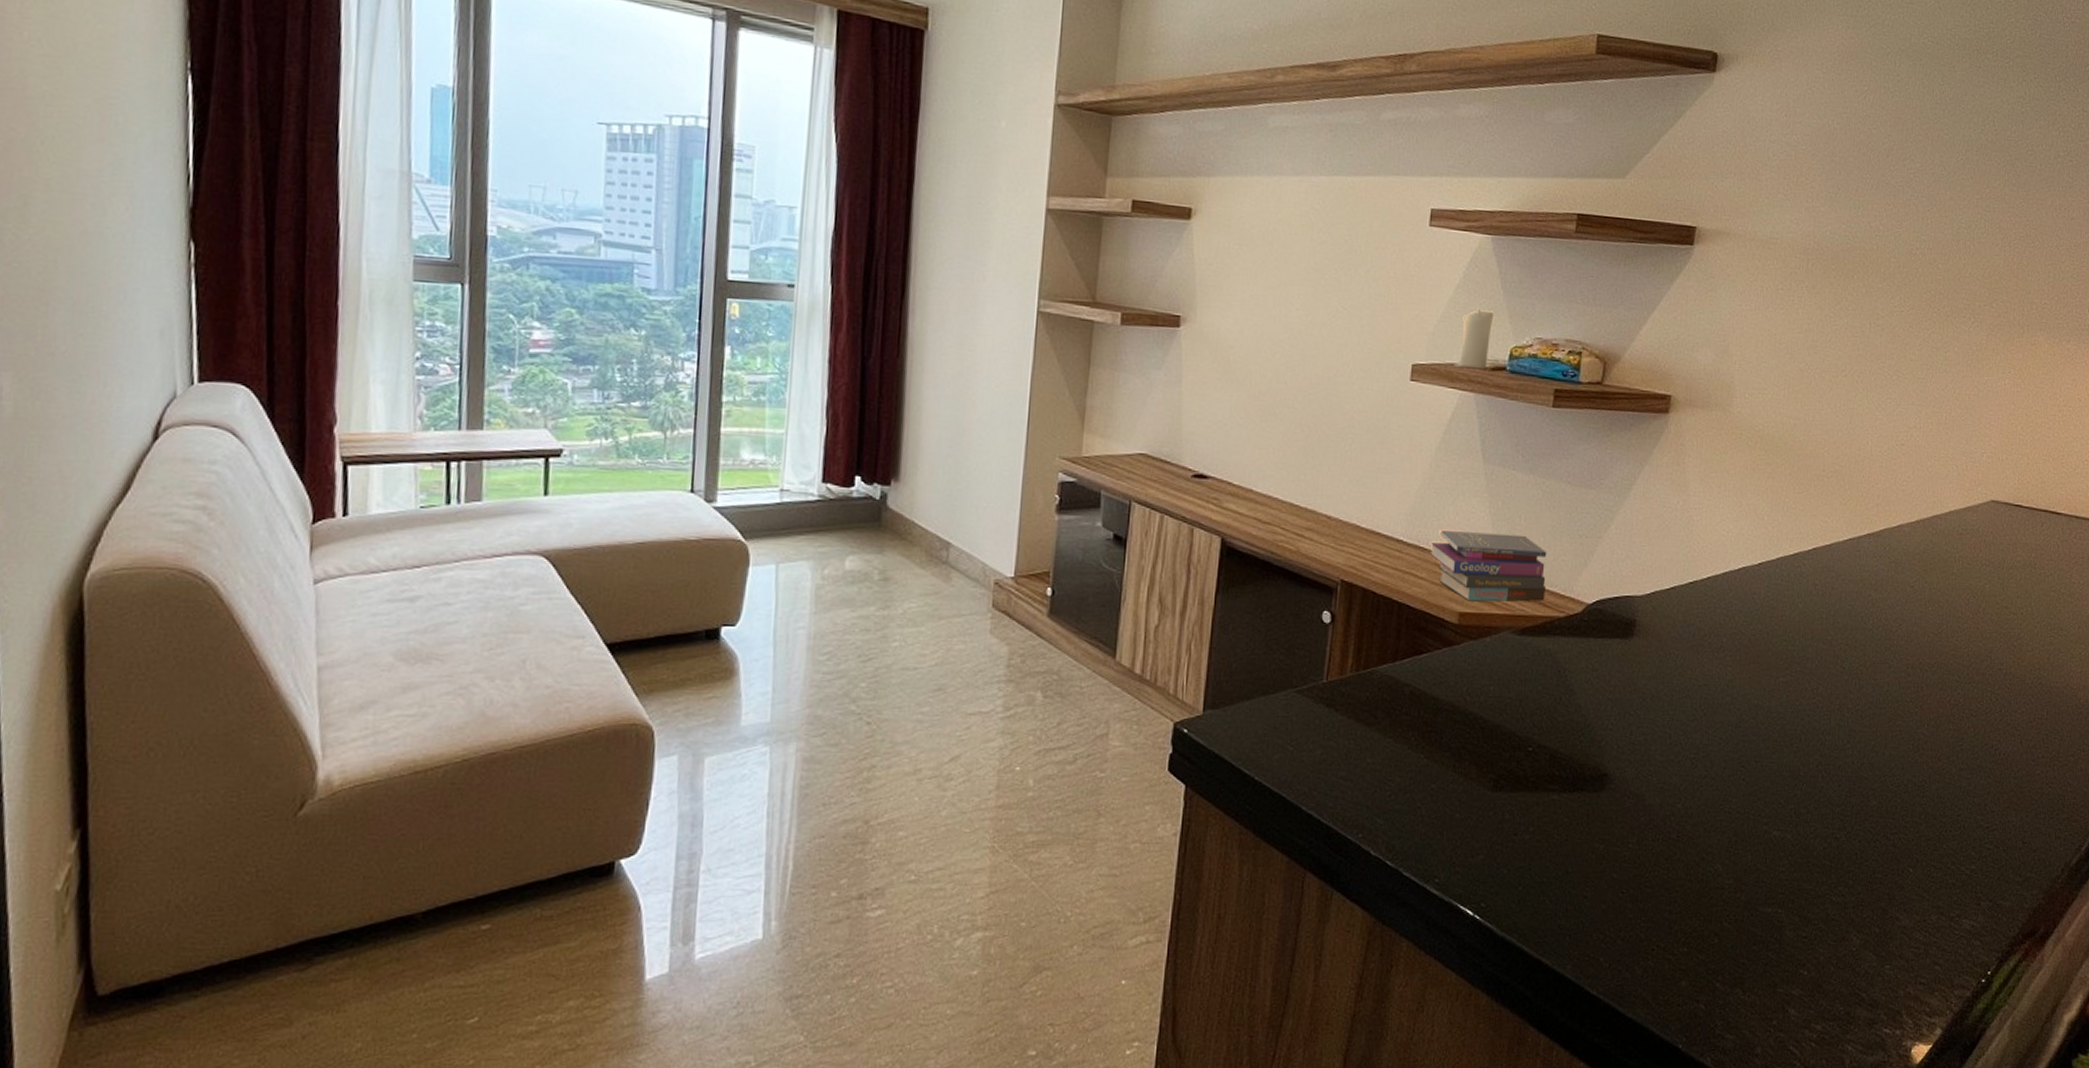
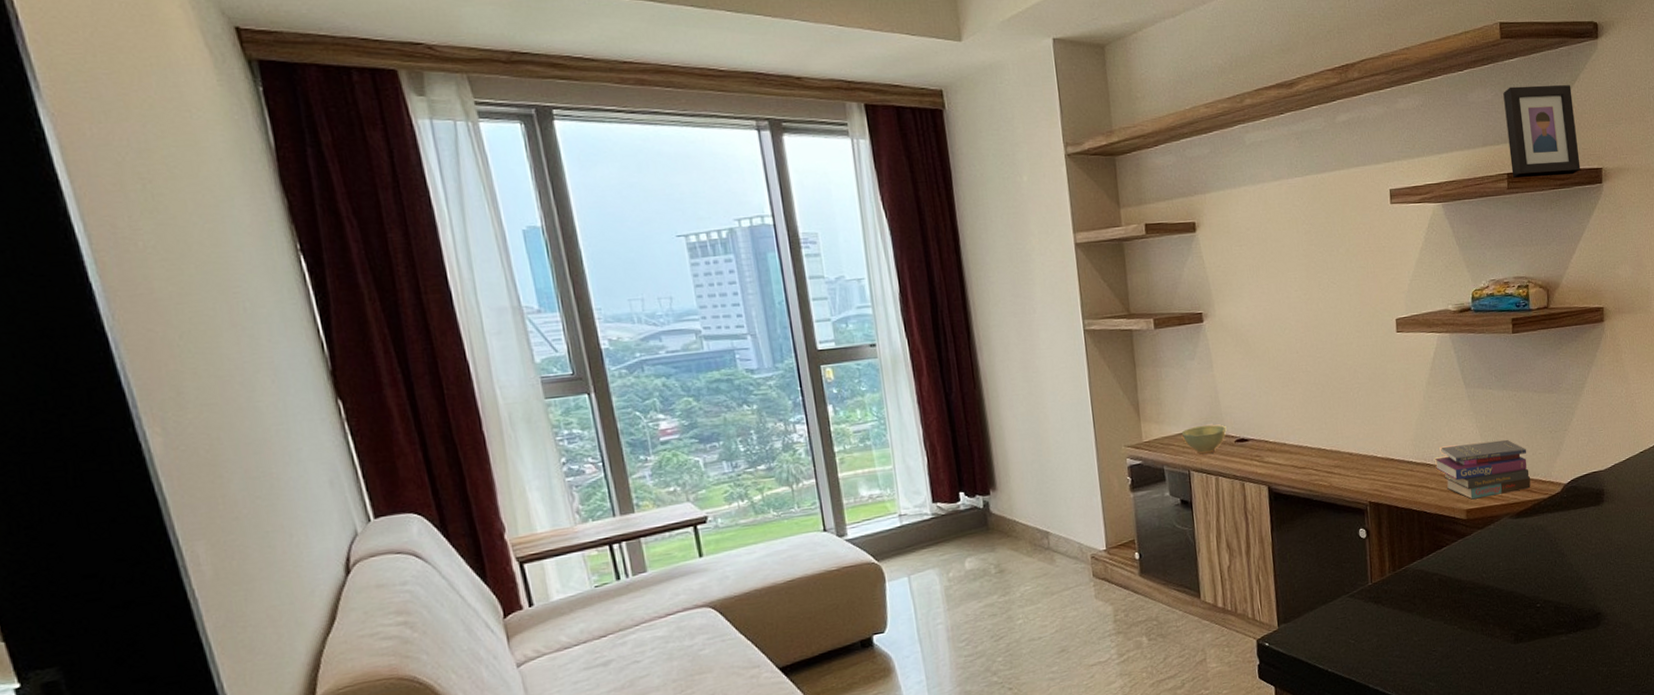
bowl: none [1129,450,1184,485] -> present [1181,425,1227,455]
candle: present [1454,308,1495,370] -> none [1429,264,1456,315]
picture frame: none [1583,112,1673,229] -> present [1503,85,1581,179]

